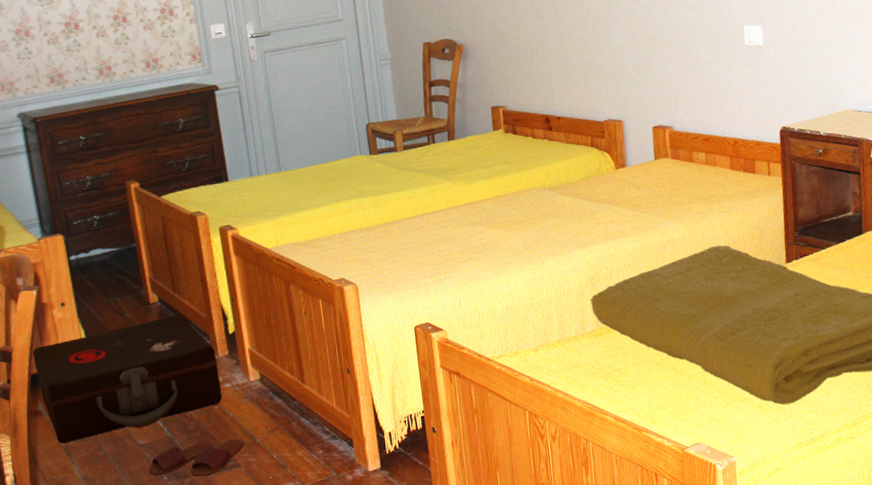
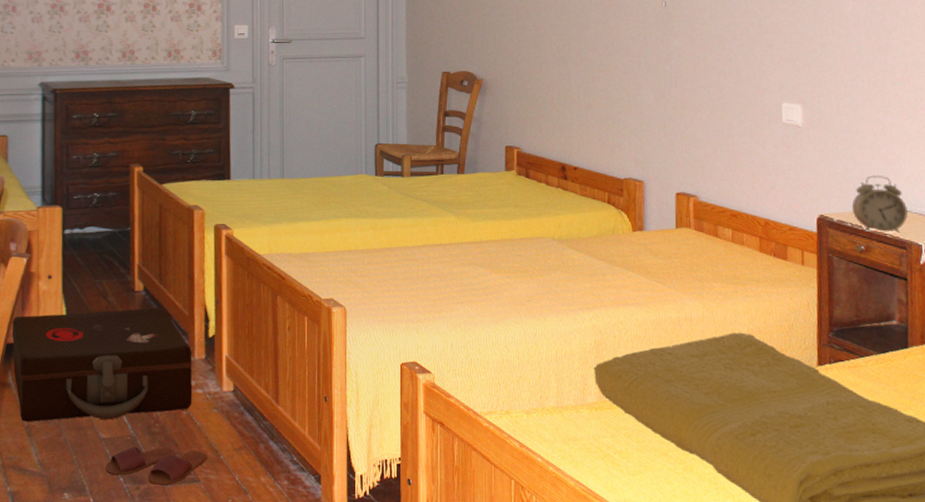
alarm clock: none [809,82,859,137] -> present [851,175,908,234]

